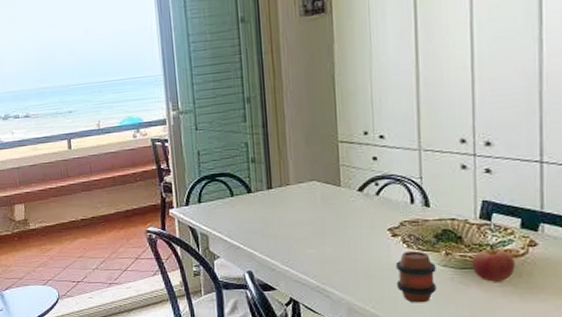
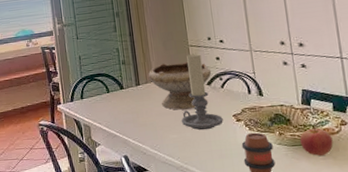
bowl: none [283,161,364,220] -> present [148,61,211,110]
candle holder: none [321,151,375,246] -> present [181,53,223,131]

